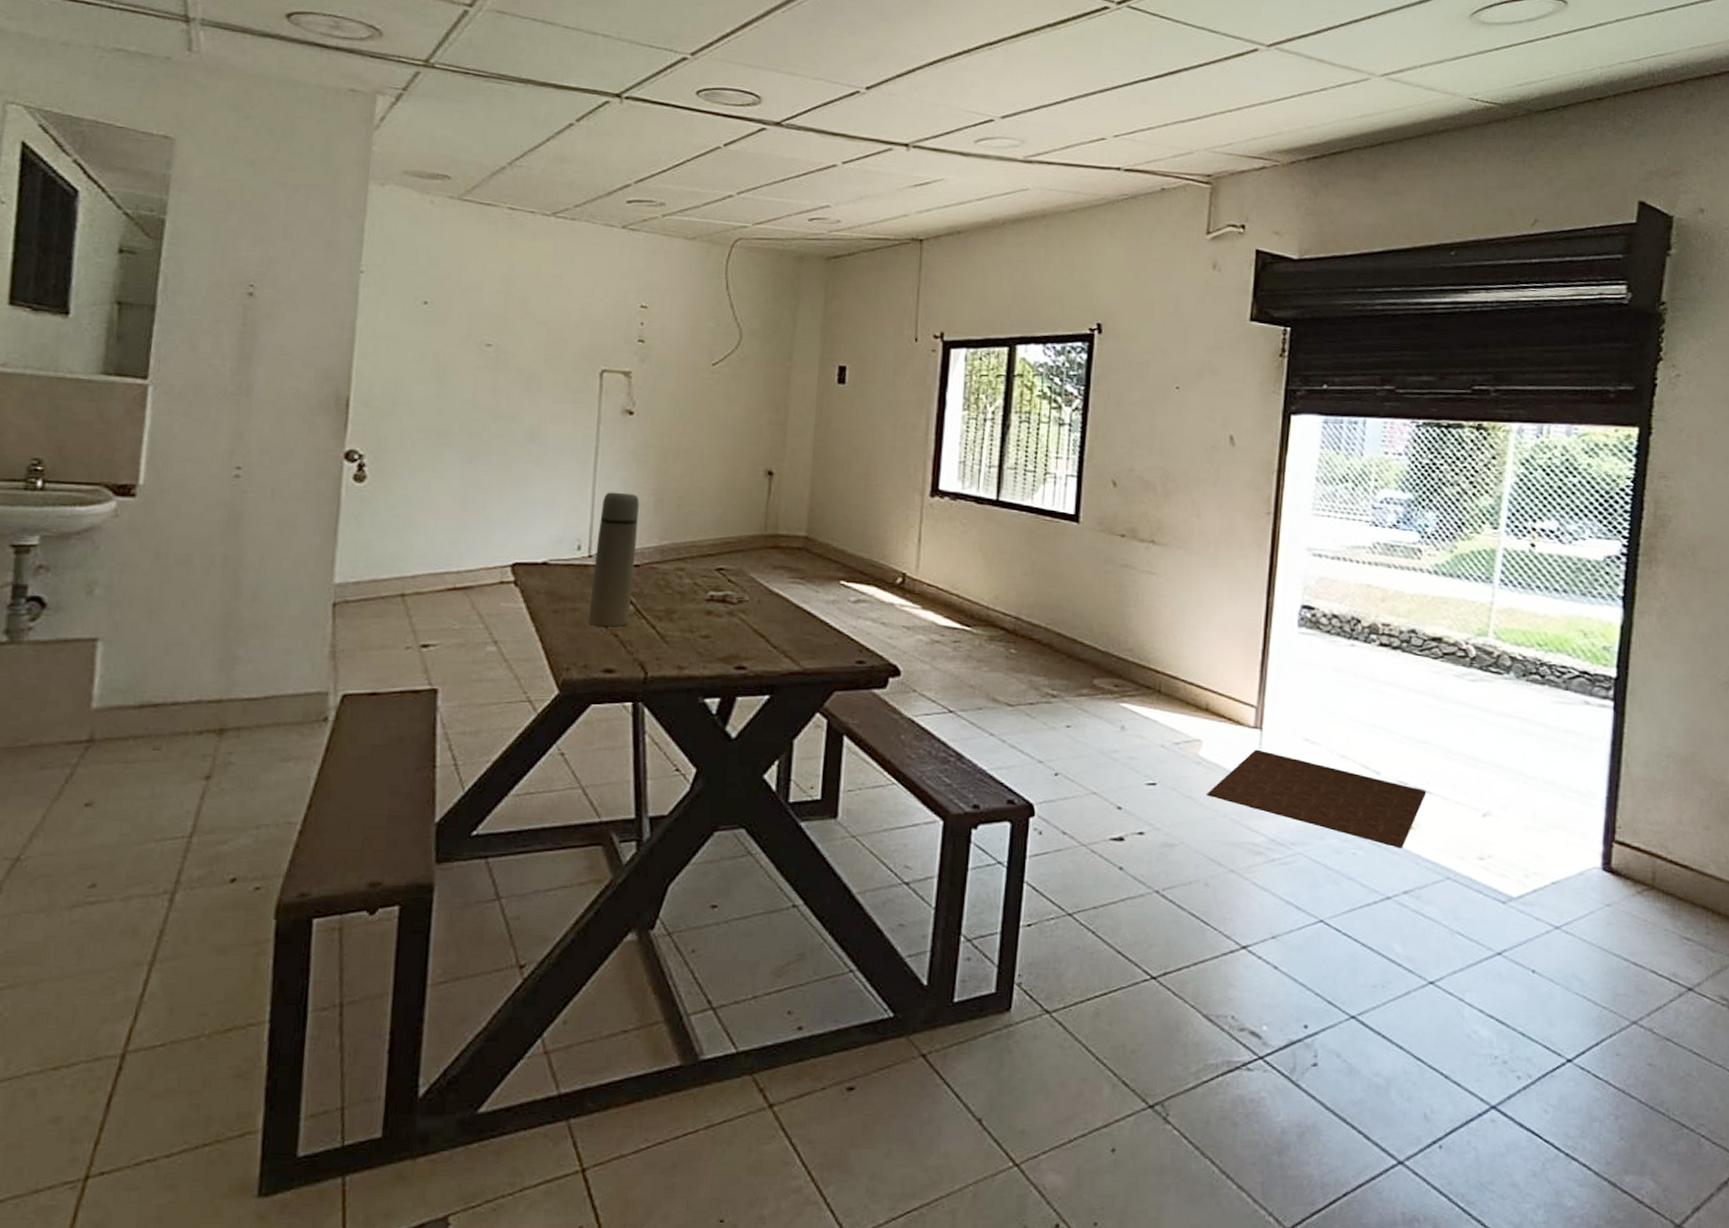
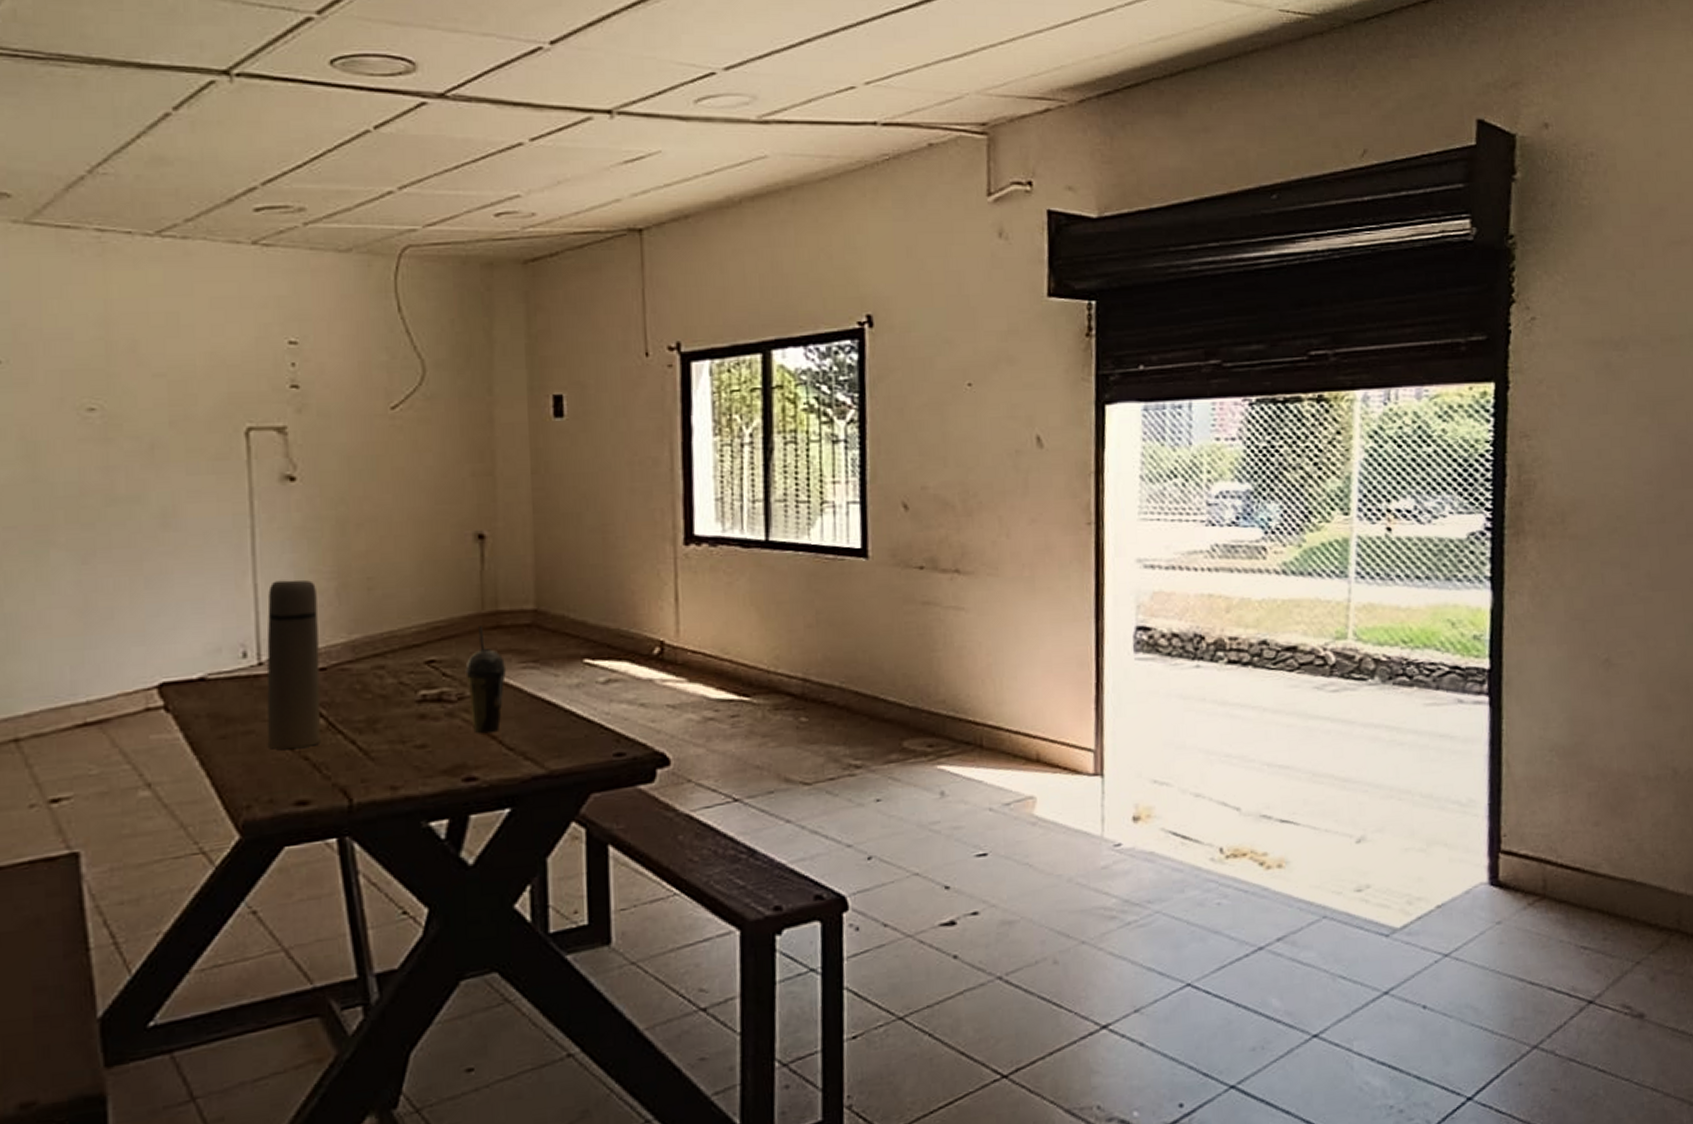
beverage cup: none [746,545,779,633] -> present [465,626,507,735]
doormat: present [1207,749,1427,849] -> none [1047,799,1293,891]

